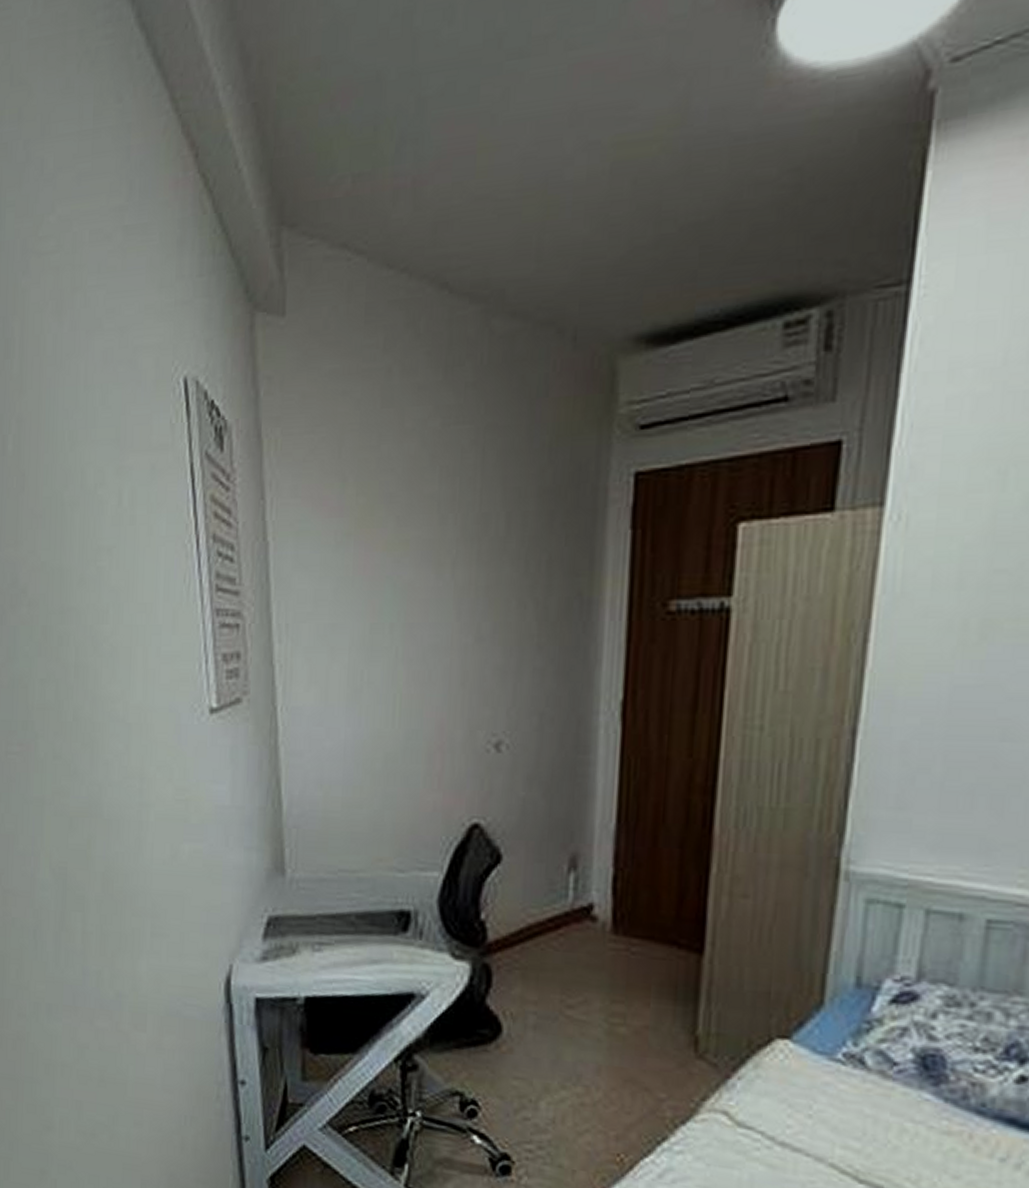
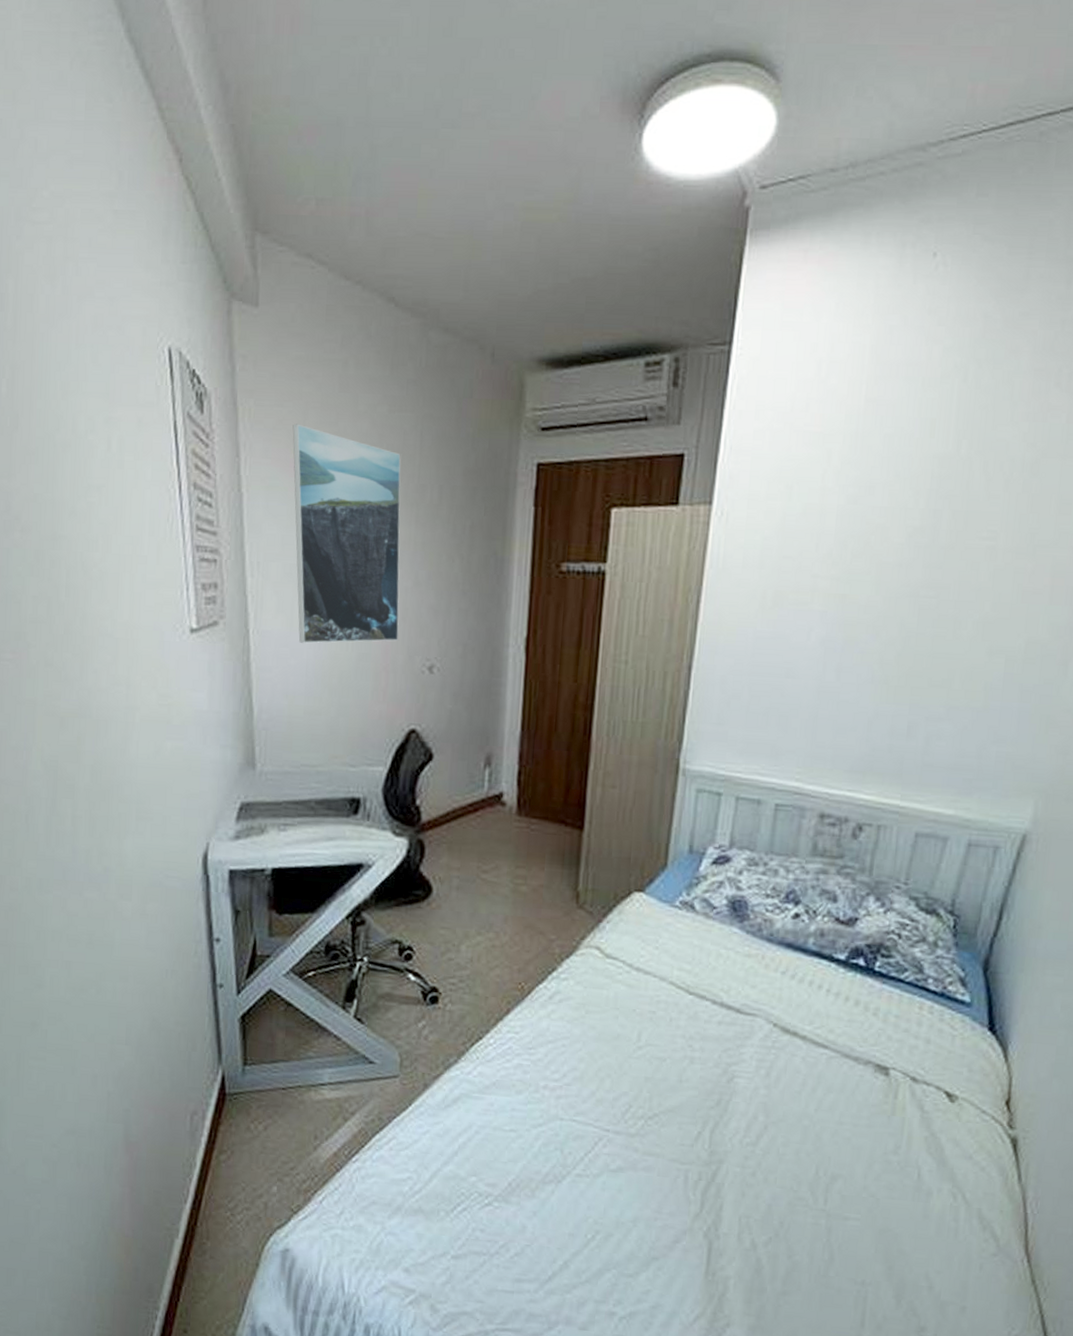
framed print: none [326,452,458,720] -> present [292,424,401,644]

